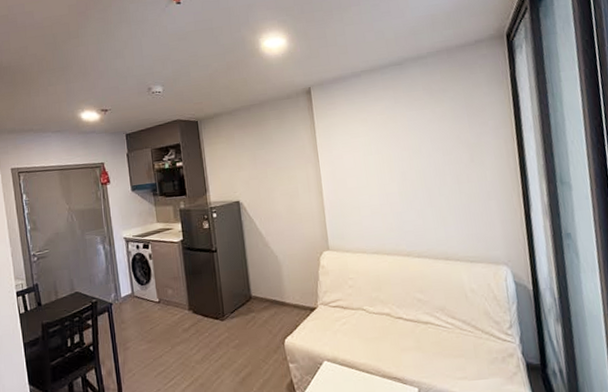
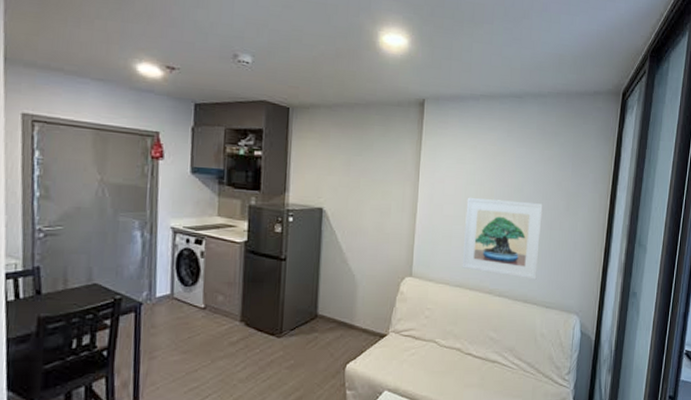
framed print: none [367,160,454,237] -> present [462,198,543,280]

